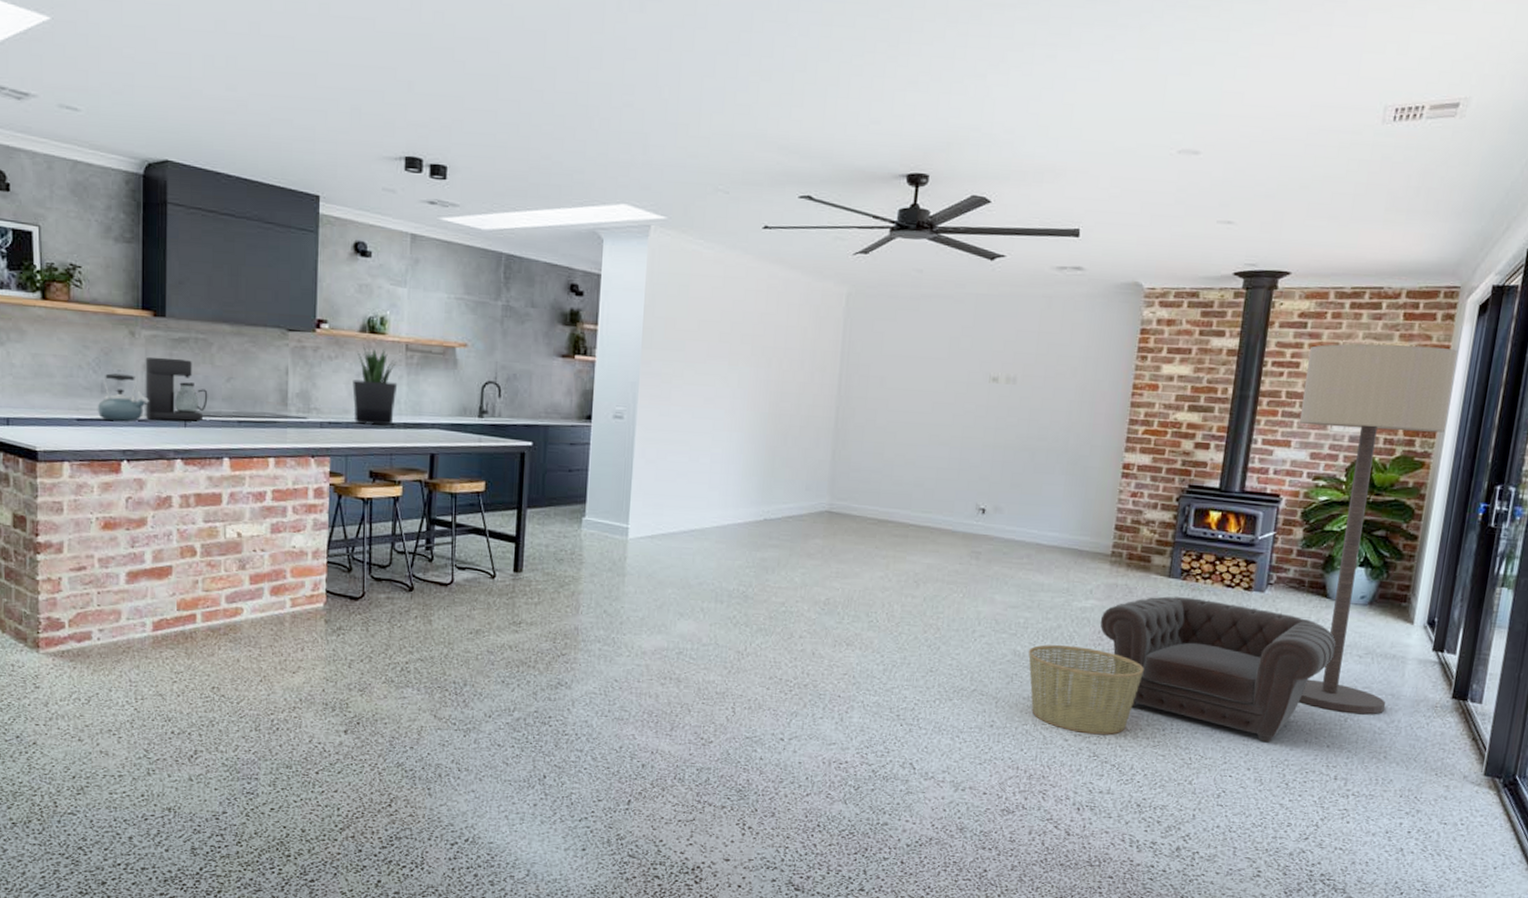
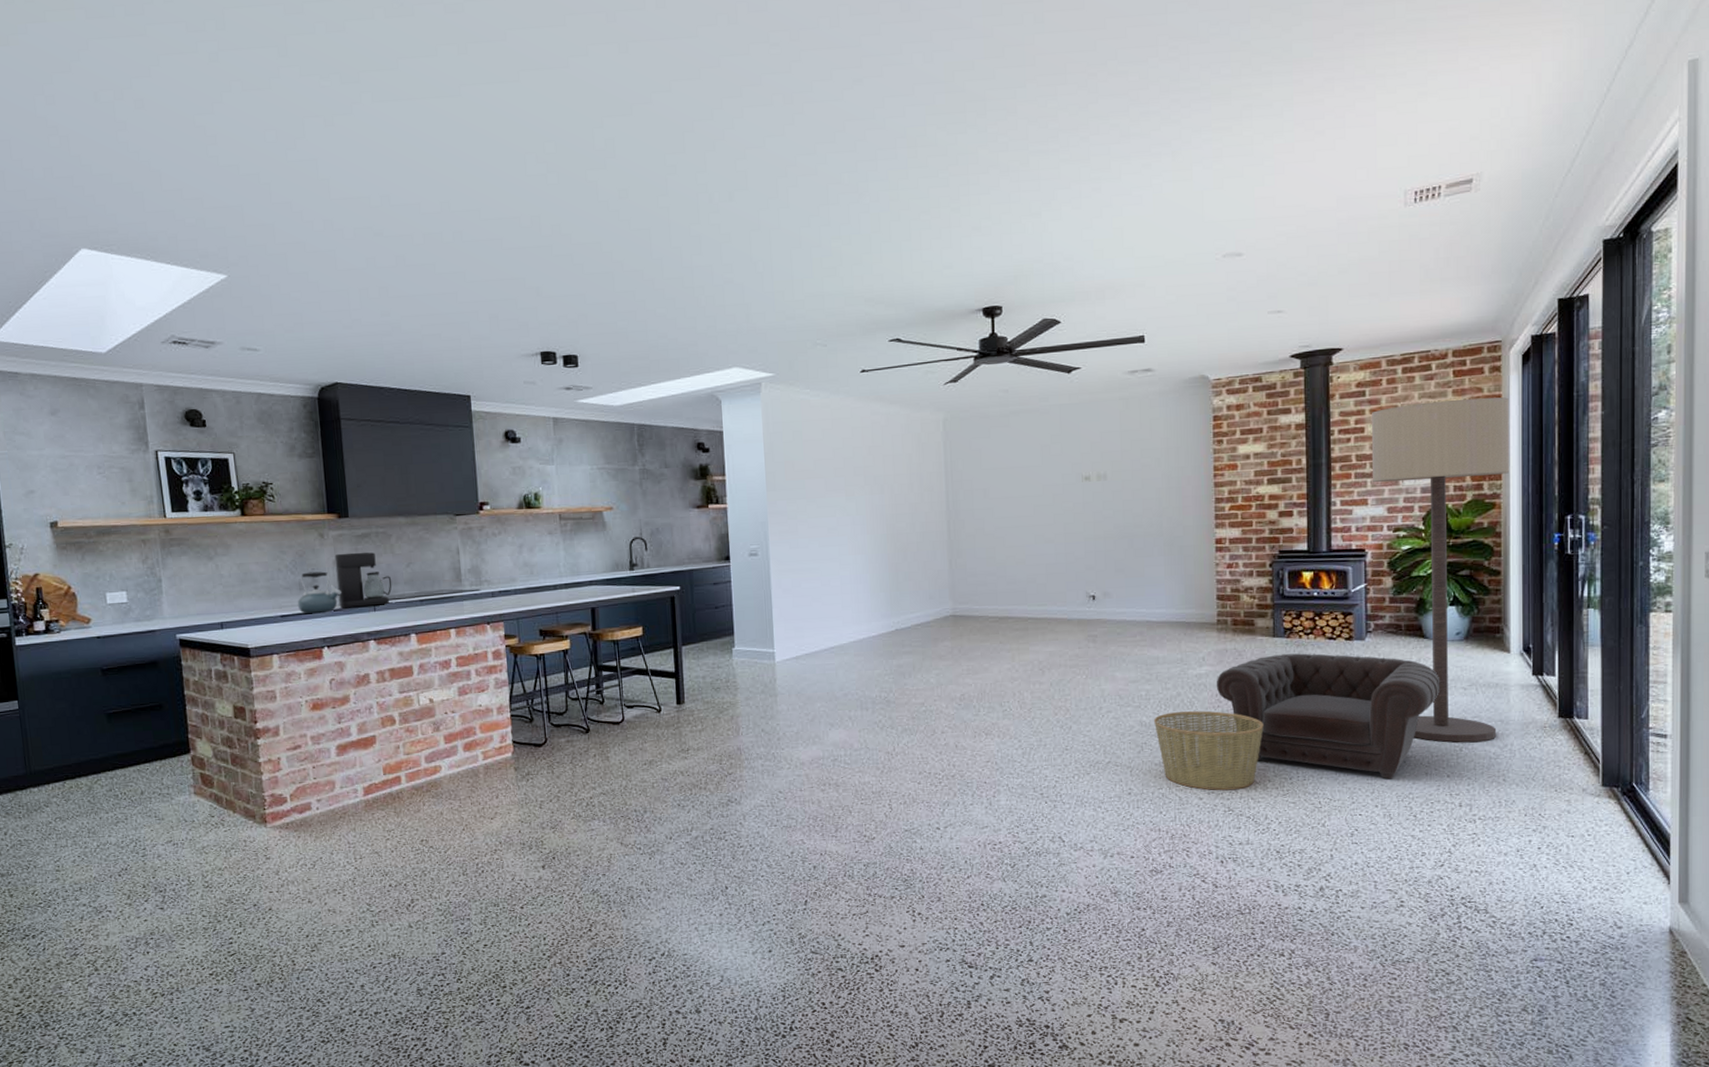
planter: present [352,344,398,426] -> none [516,519,556,589]

